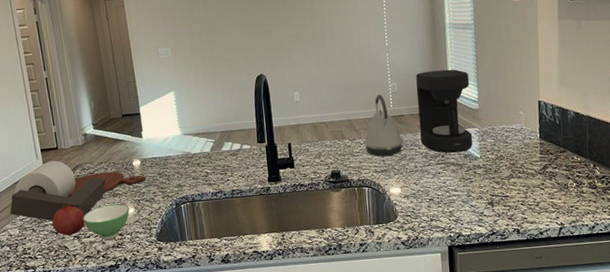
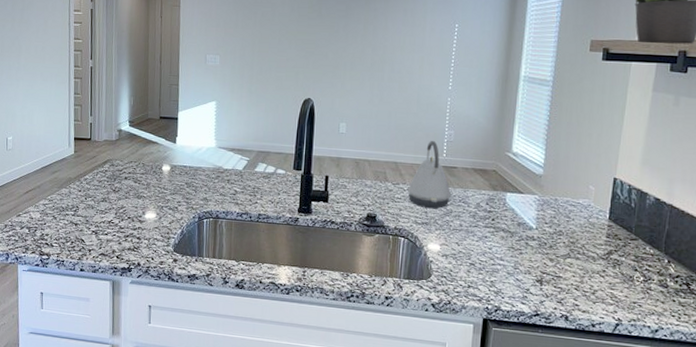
paper towel holder: present [10,160,106,221] -> none [35,151,132,213]
fruit: present [52,202,85,236] -> none [73,196,107,229]
cutting board: present [68,171,147,198] -> none [93,171,174,193]
bowl: present [82,204,130,240] -> none [103,205,152,241]
coffee maker: present [416,69,473,153] -> none [470,124,538,219]

